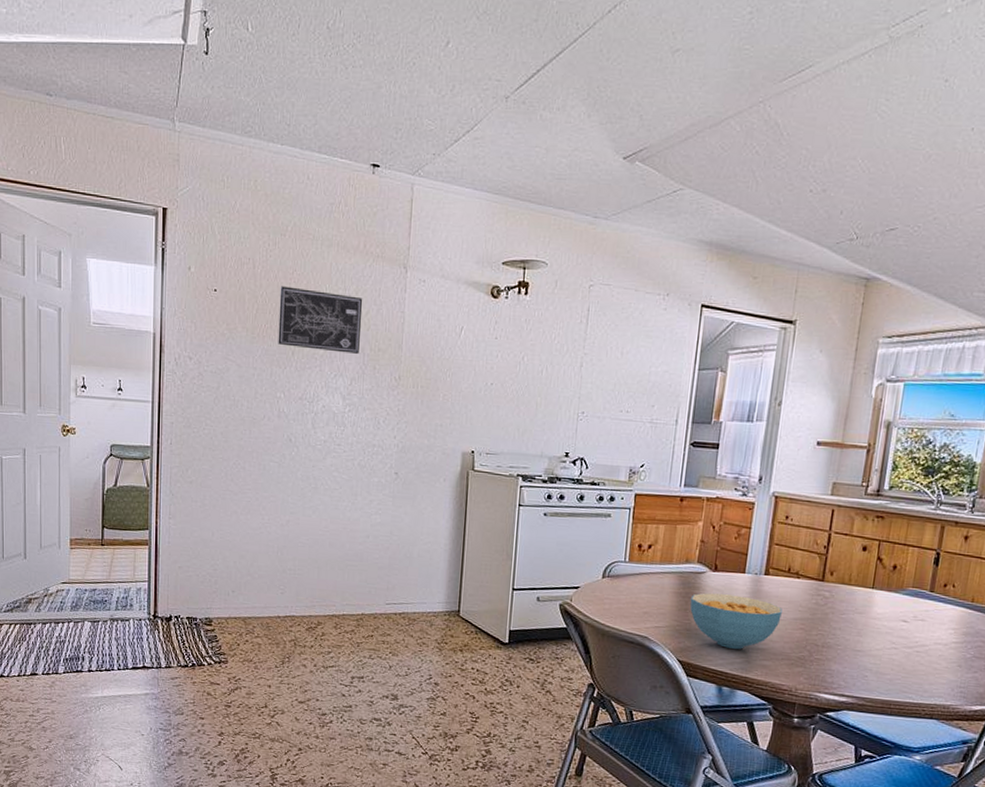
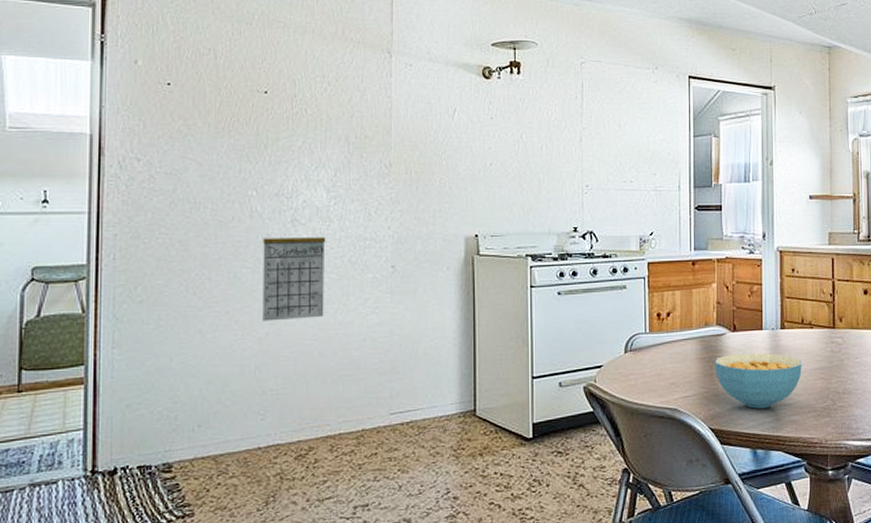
wall art: present [278,286,363,354] -> none [247,76,344,143]
calendar: none [285,422,340,512] -> present [263,219,326,321]

